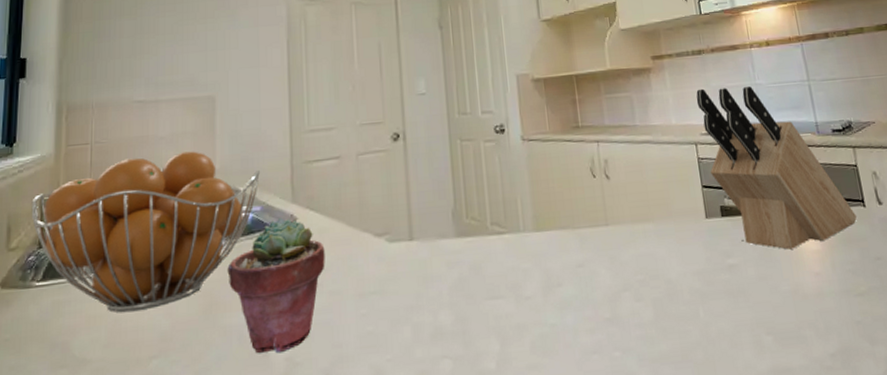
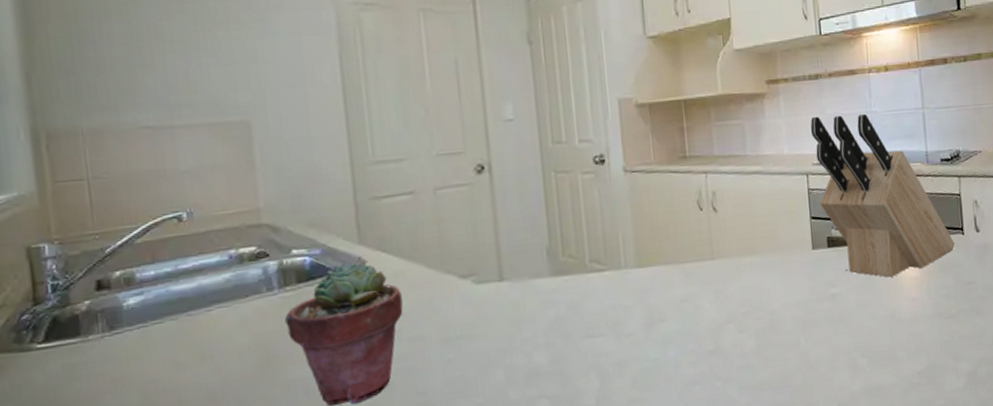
fruit basket: present [31,151,260,313] -> none [14,187,317,373]

